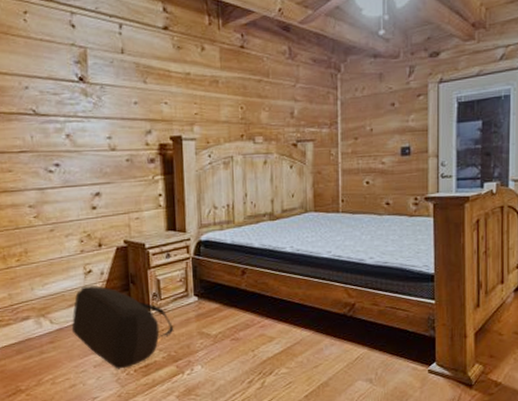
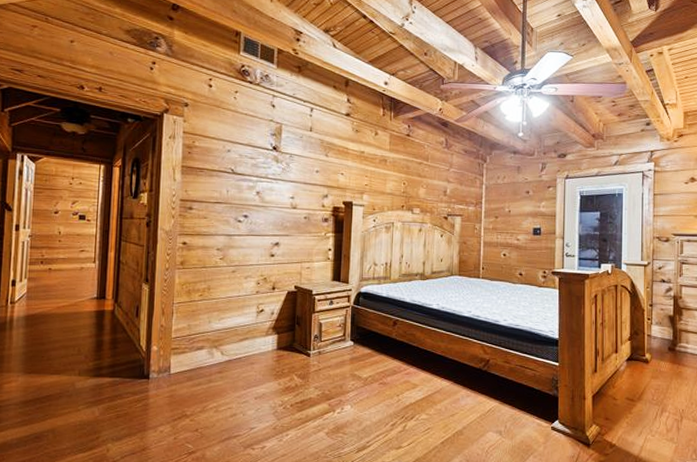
duffel bag: present [71,285,174,370] -> none [239,323,330,403]

